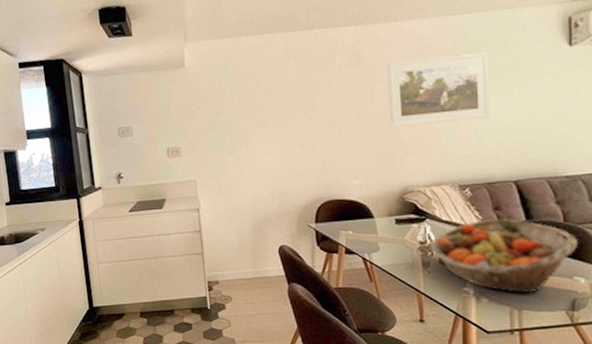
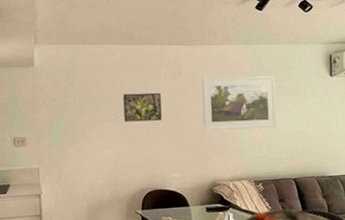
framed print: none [289,85,337,123] -> present [123,92,162,122]

